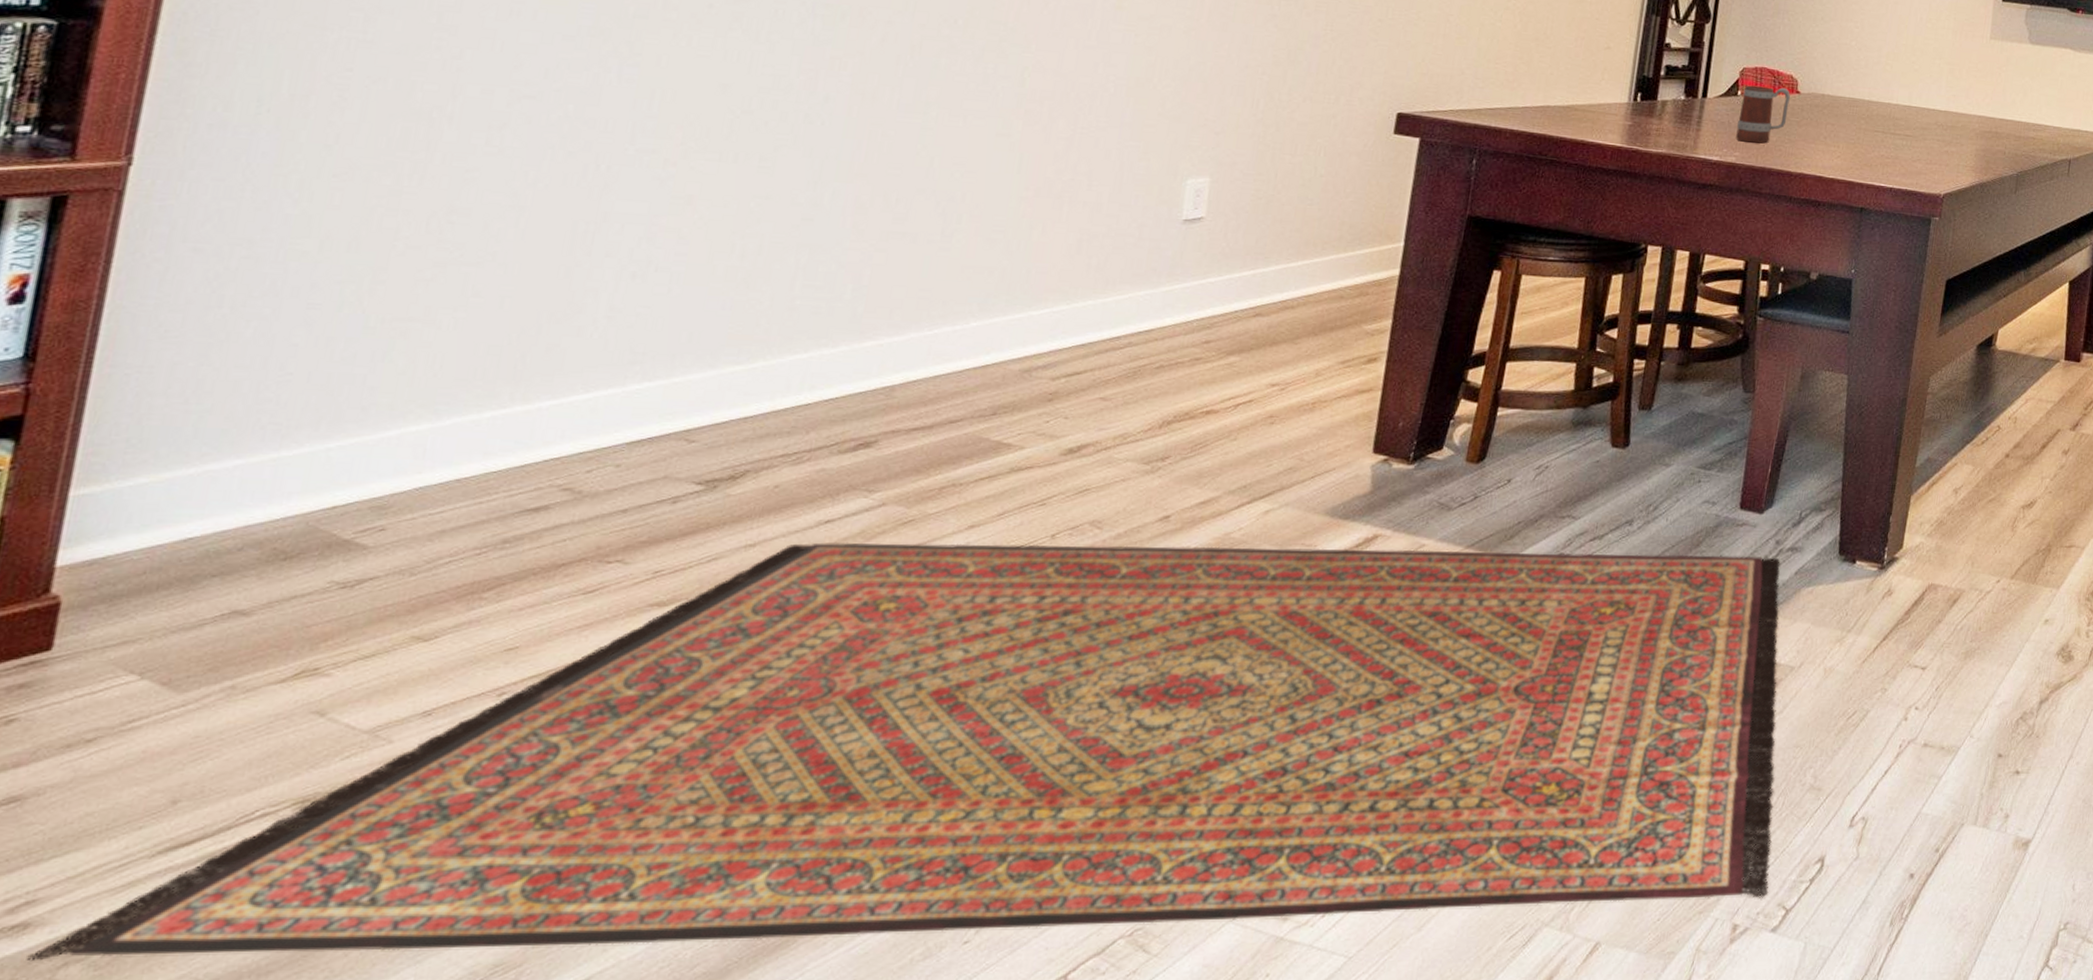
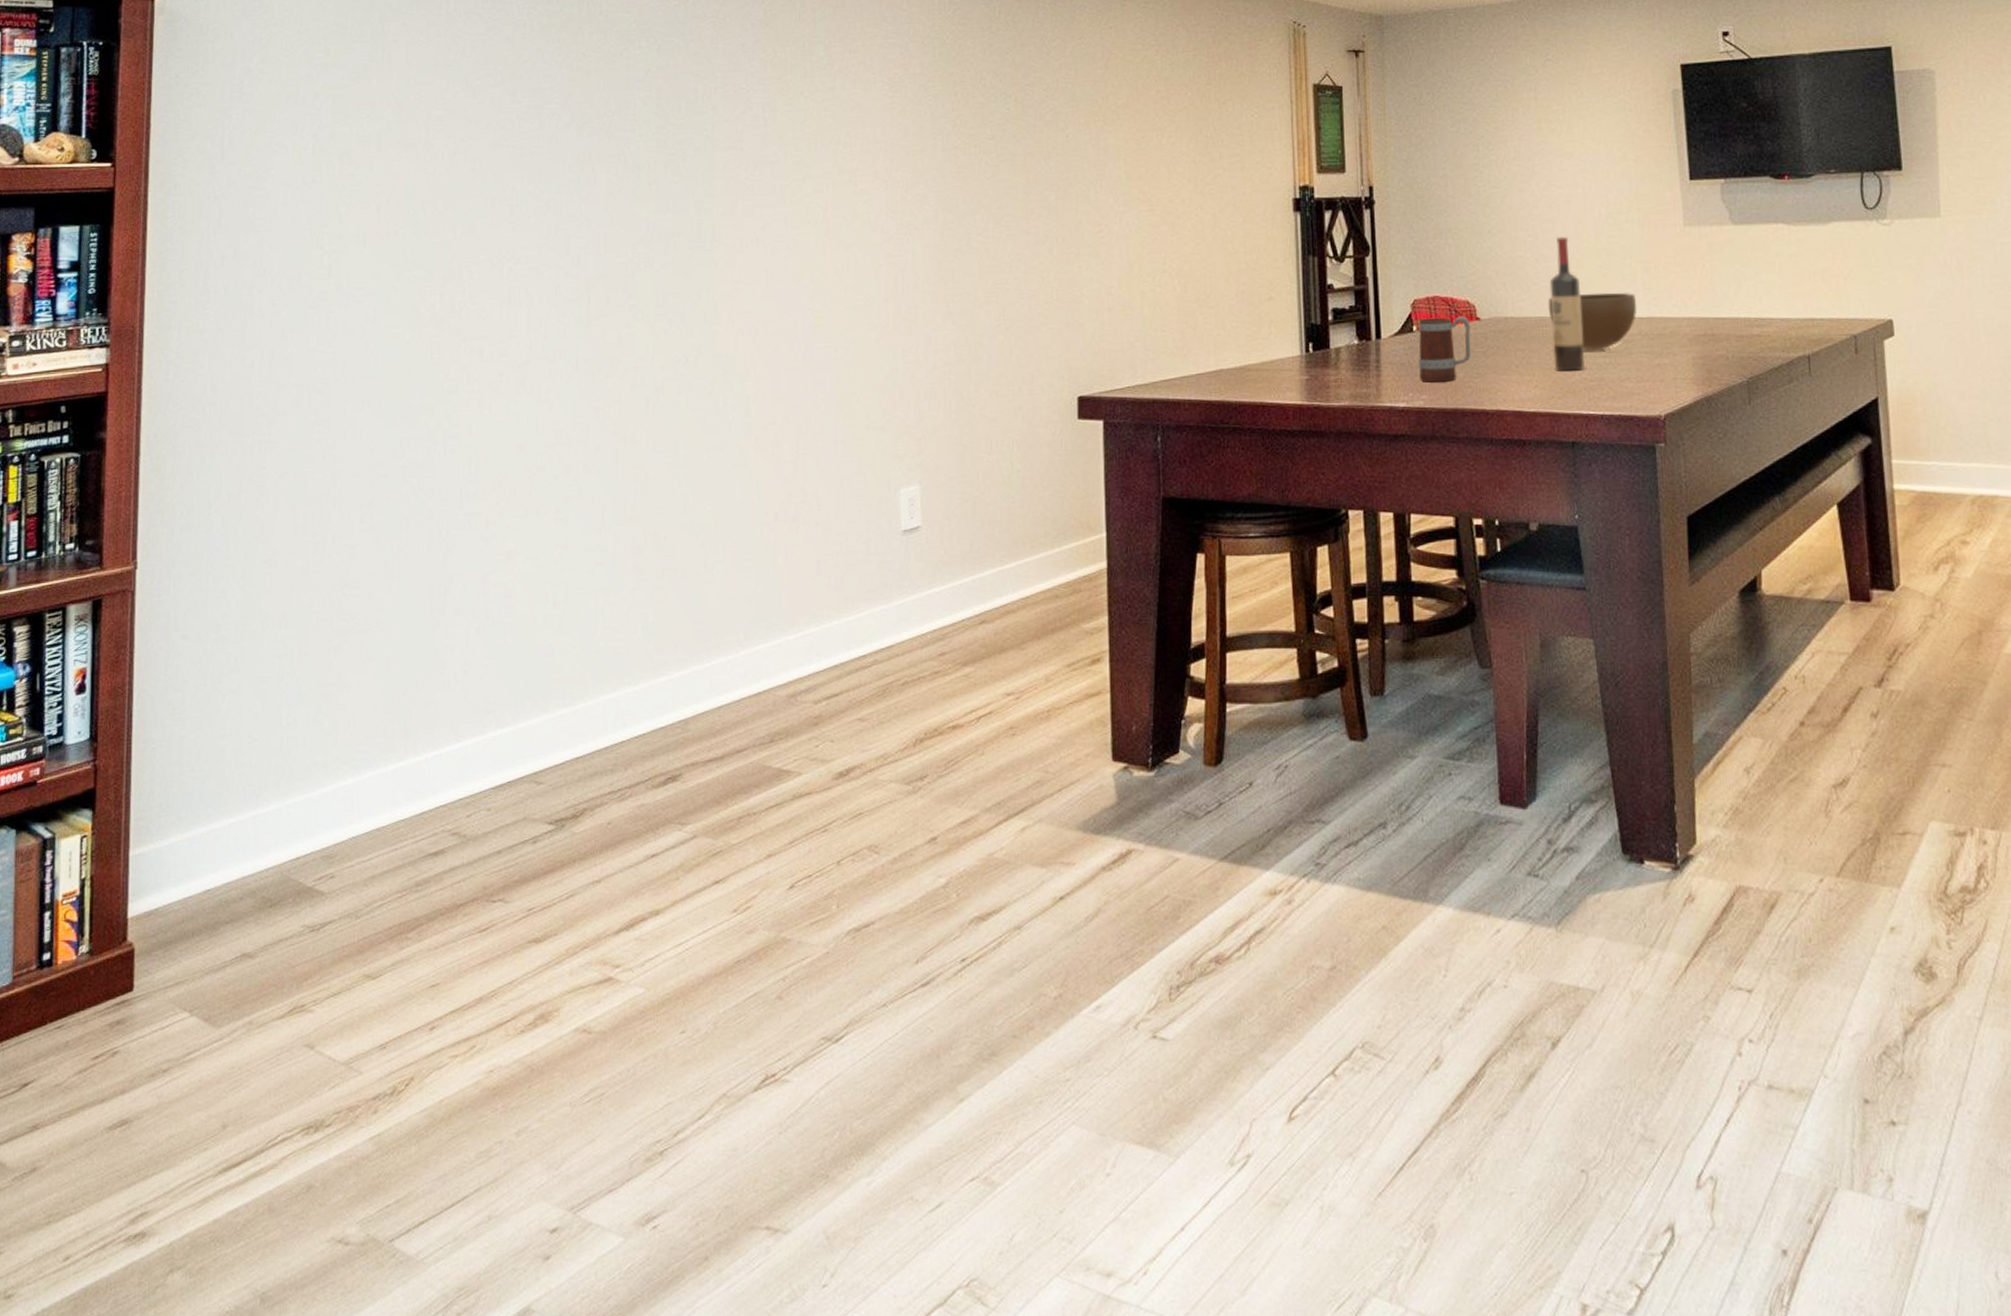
area rug: present [26,542,1780,962] -> none [147,859,1616,1274]
wine bottle: none [1857,32,1893,148] -> present [1549,236,1584,371]
bowl: none [1861,82,1939,133] -> present [1548,292,1637,351]

